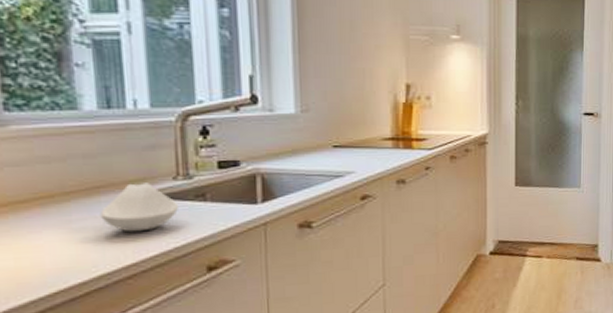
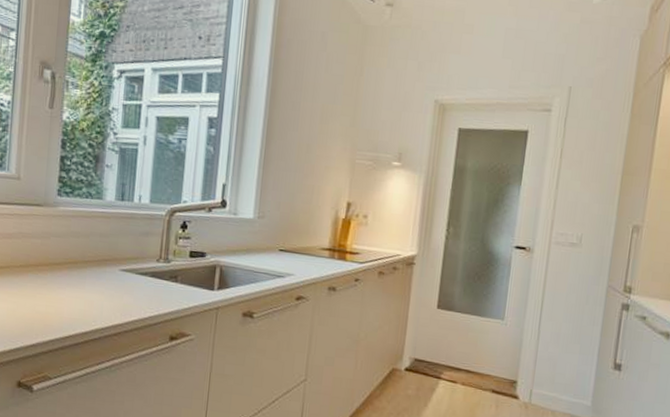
spoon rest: present [100,183,180,232] -> none [104,260,158,300]

